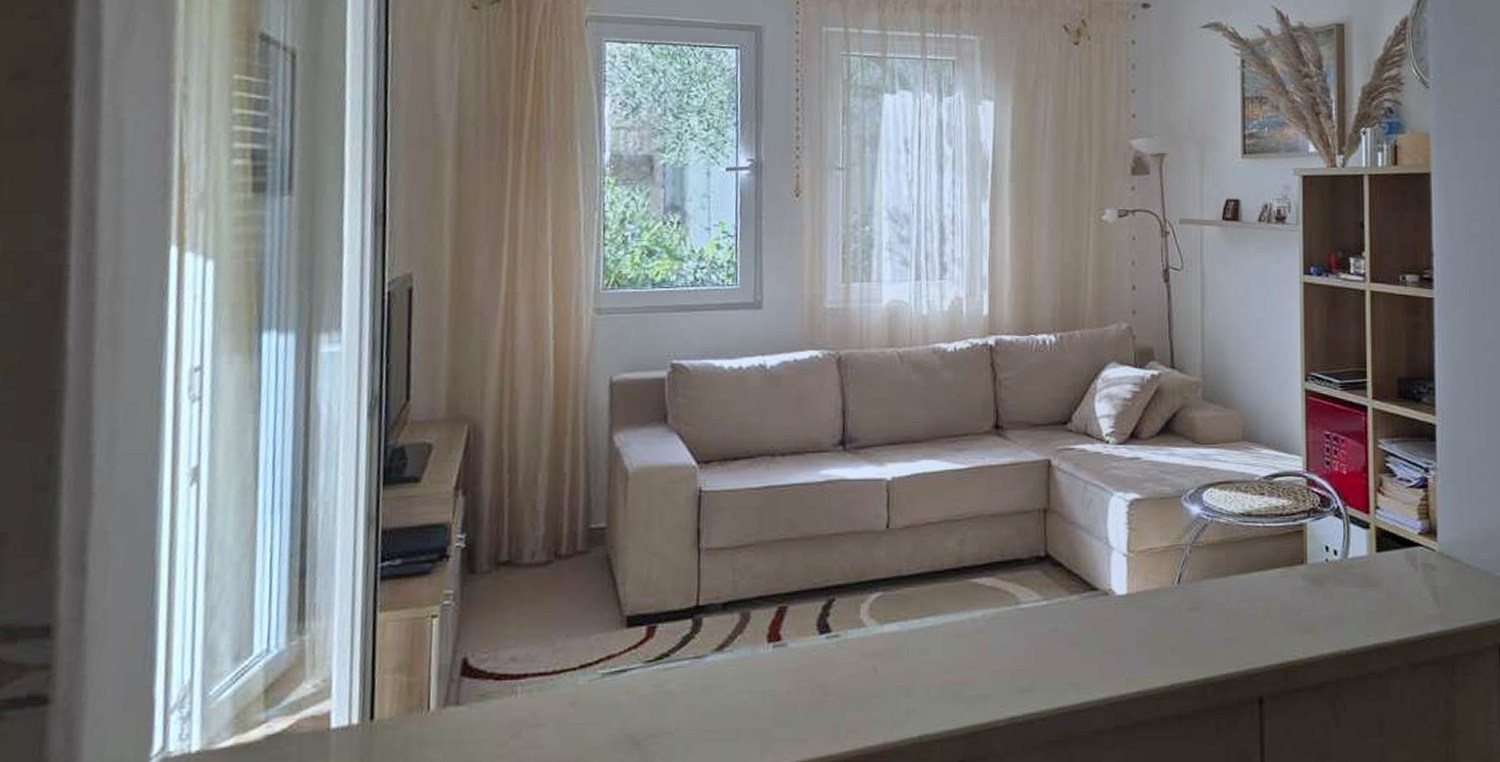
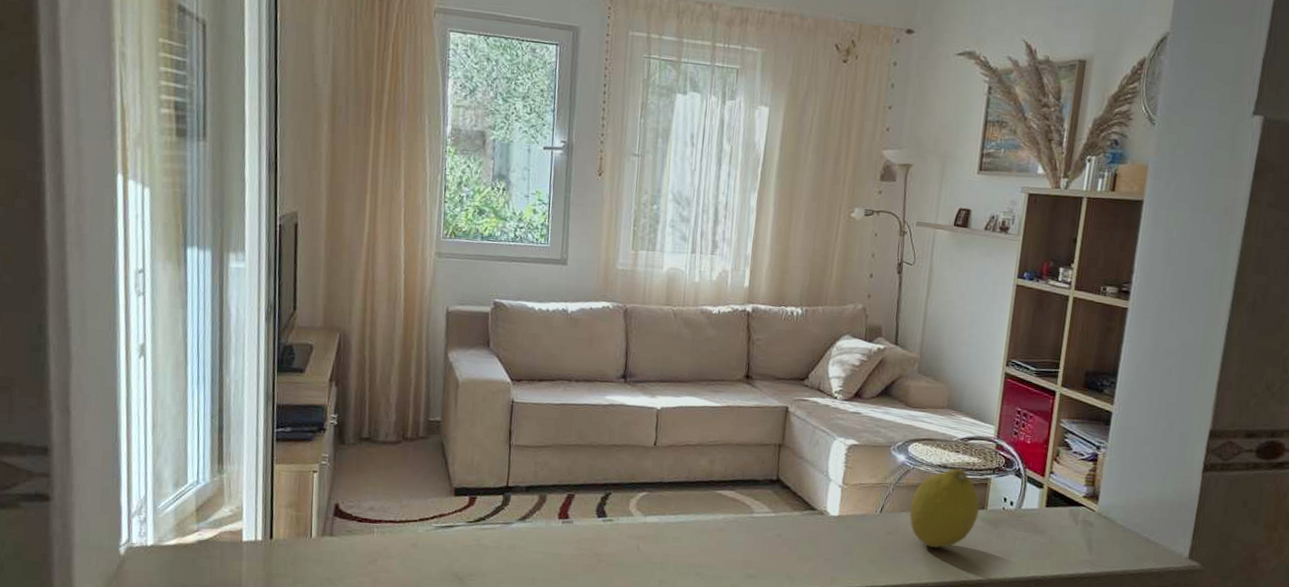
fruit: none [1213,515,1297,622] -> present [909,468,980,548]

